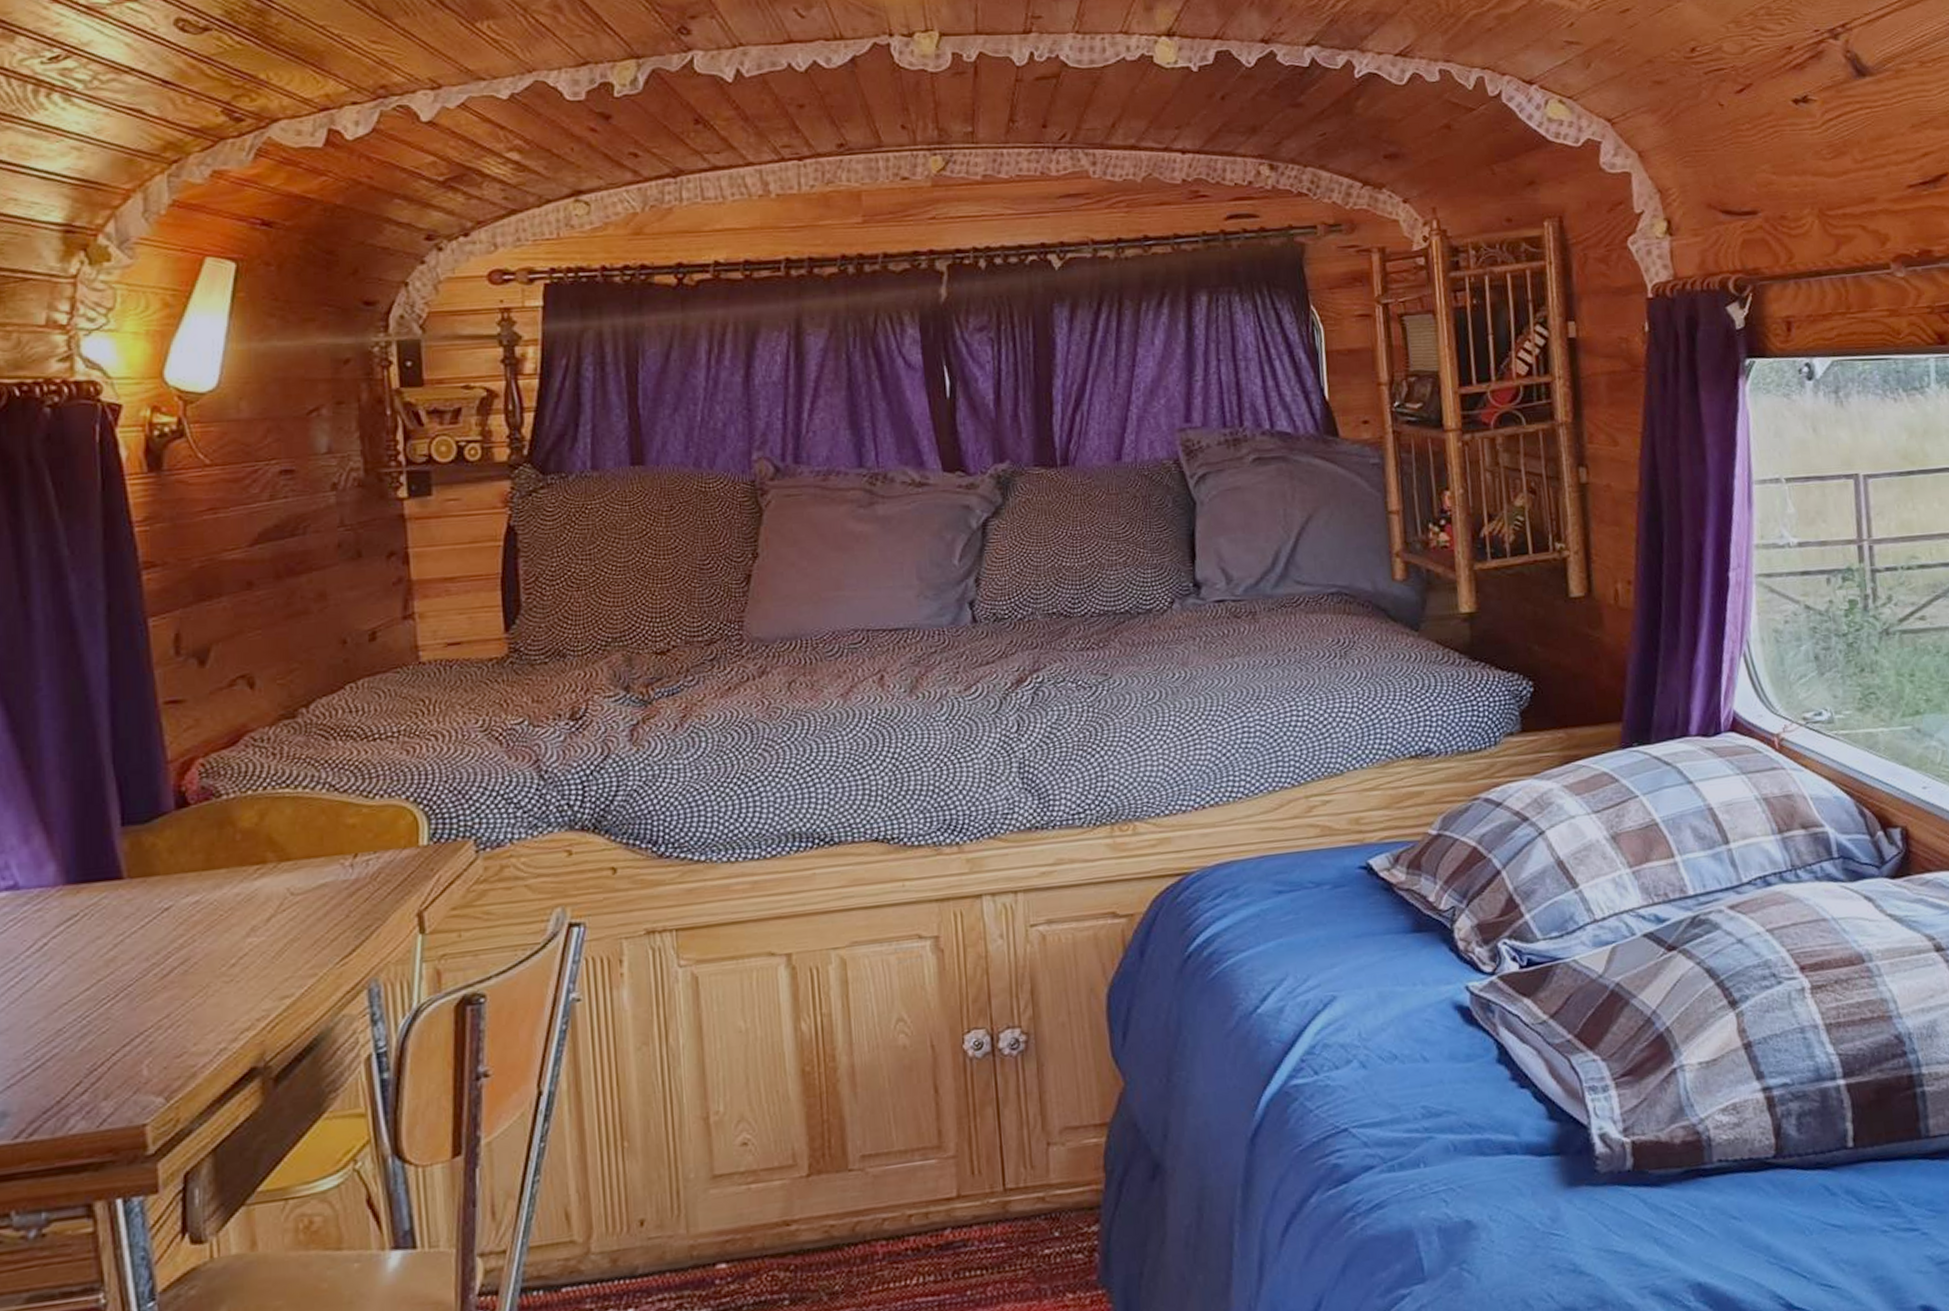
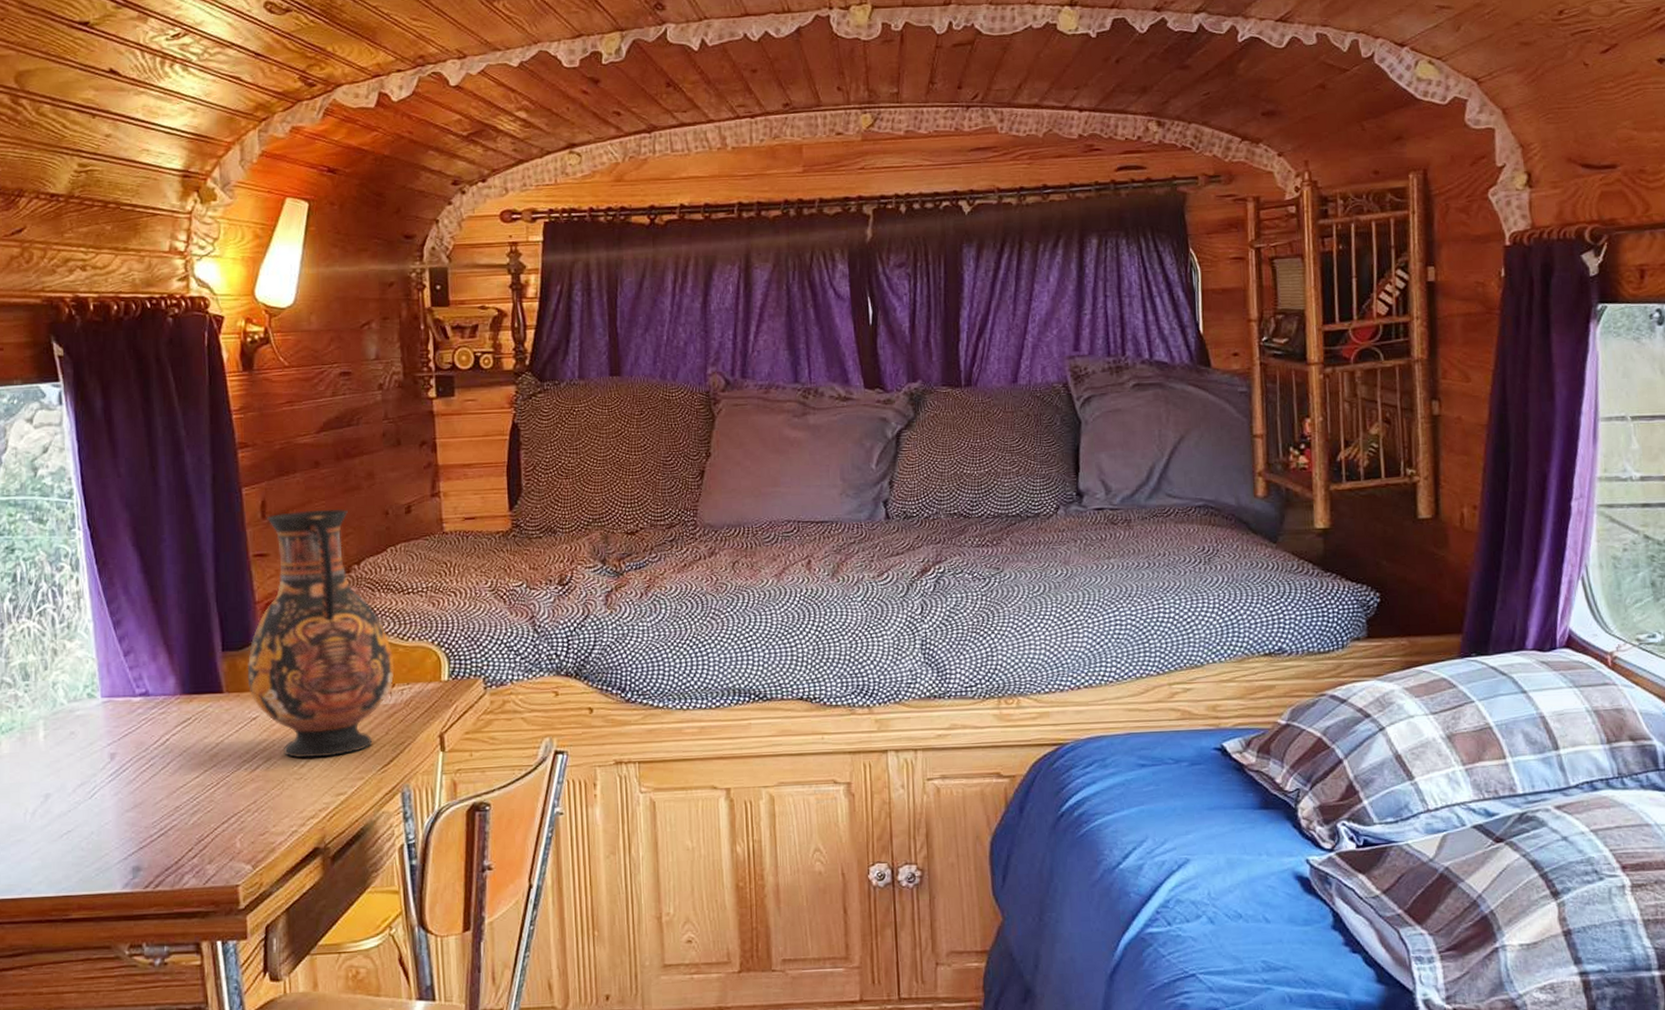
vase: none [156,639,357,955] -> present [247,508,395,758]

